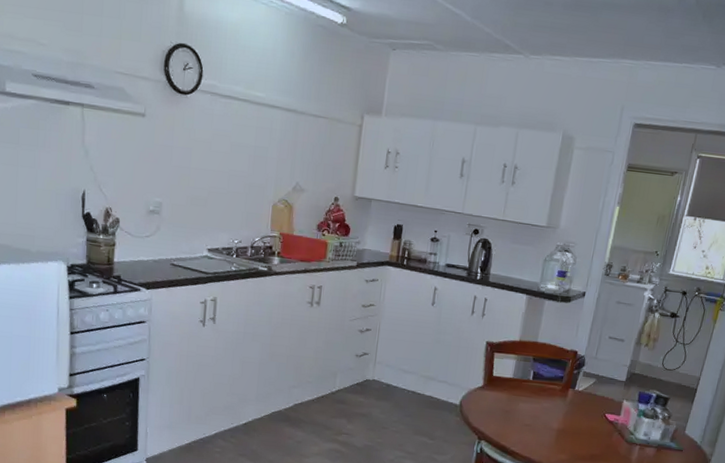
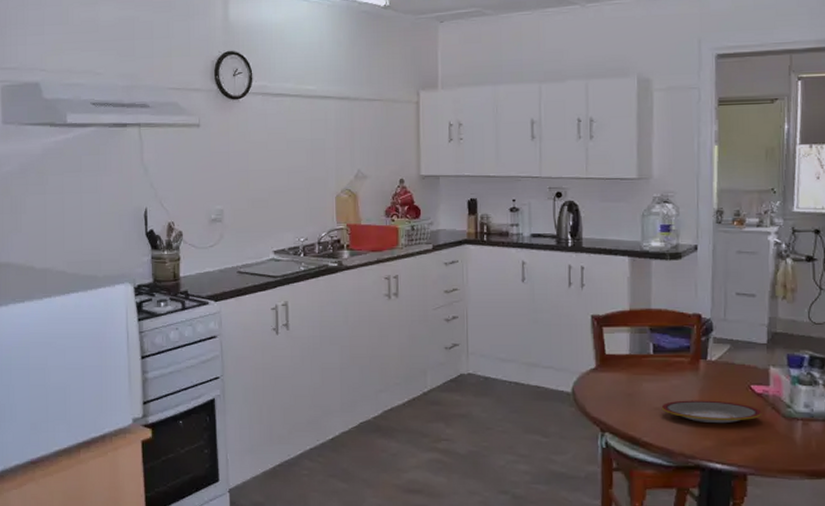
plate: none [530,420,610,442] -> present [661,400,762,424]

